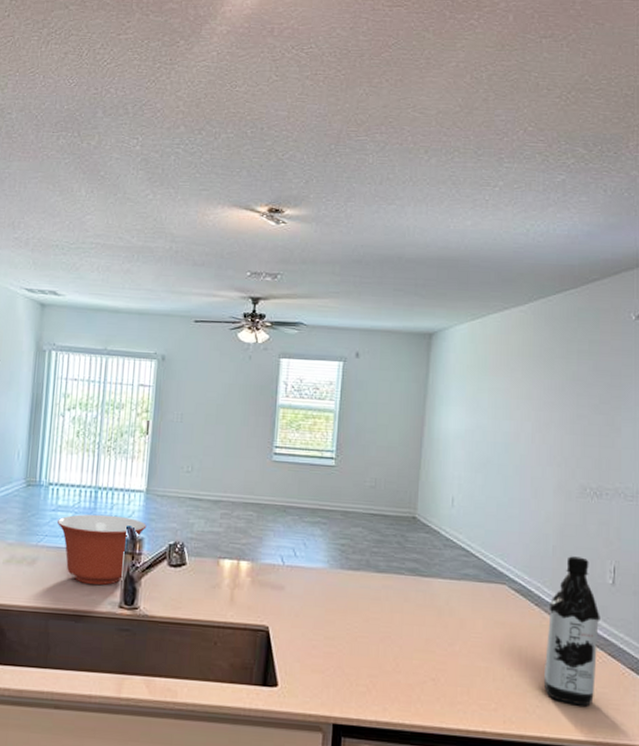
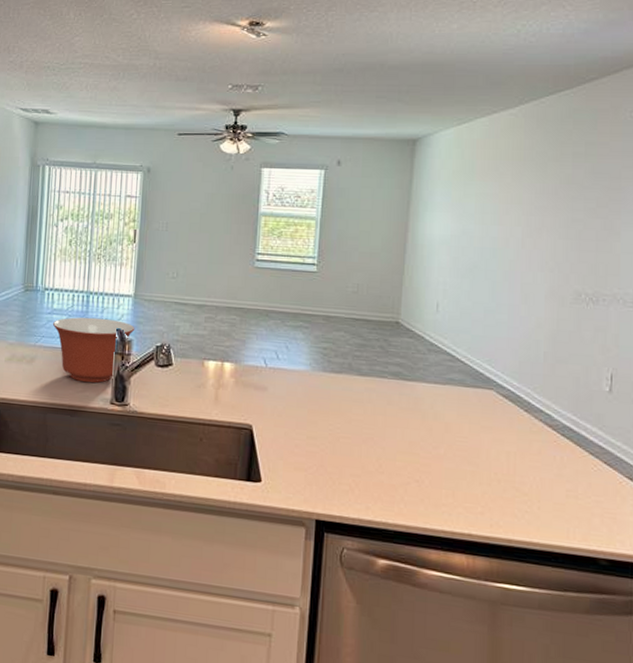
water bottle: present [543,556,600,706] -> none [533,363,596,514]

